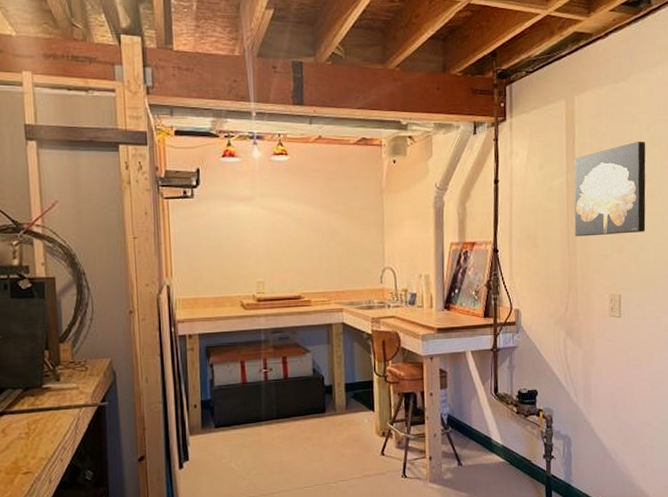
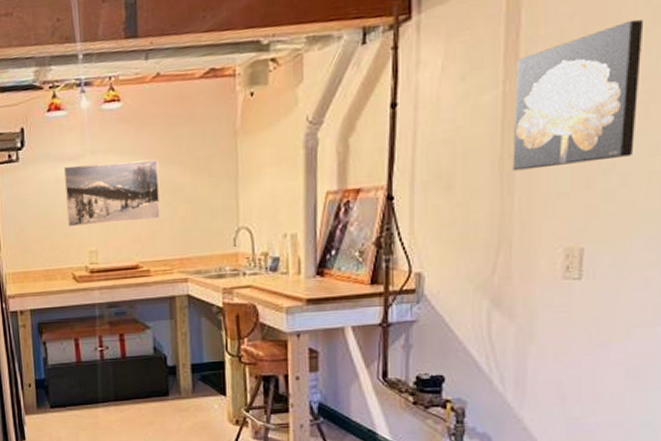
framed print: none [236,206,320,260] -> present [64,159,160,227]

